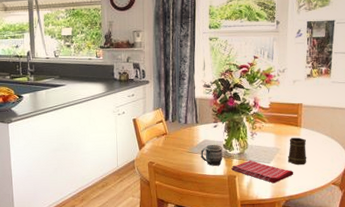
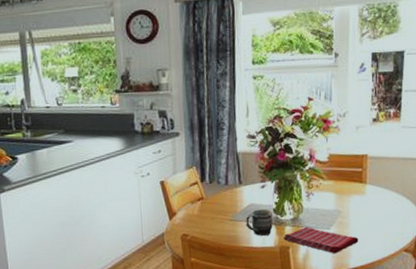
mug: present [287,137,307,165] -> none [350,196,374,230]

